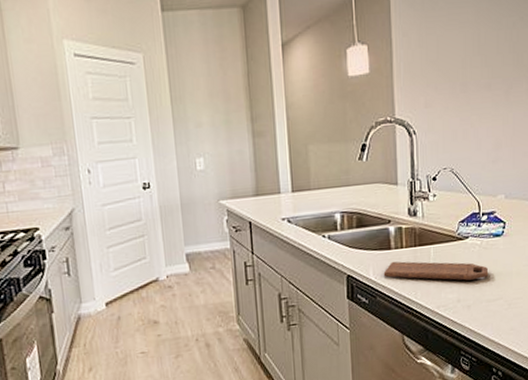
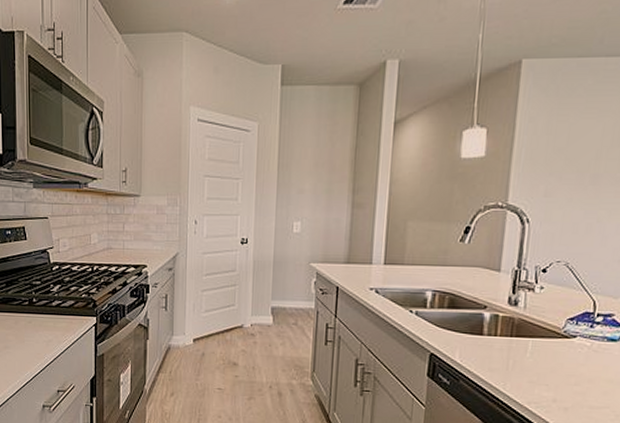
cutting board: present [383,261,489,281] -> none [470,347,597,383]

